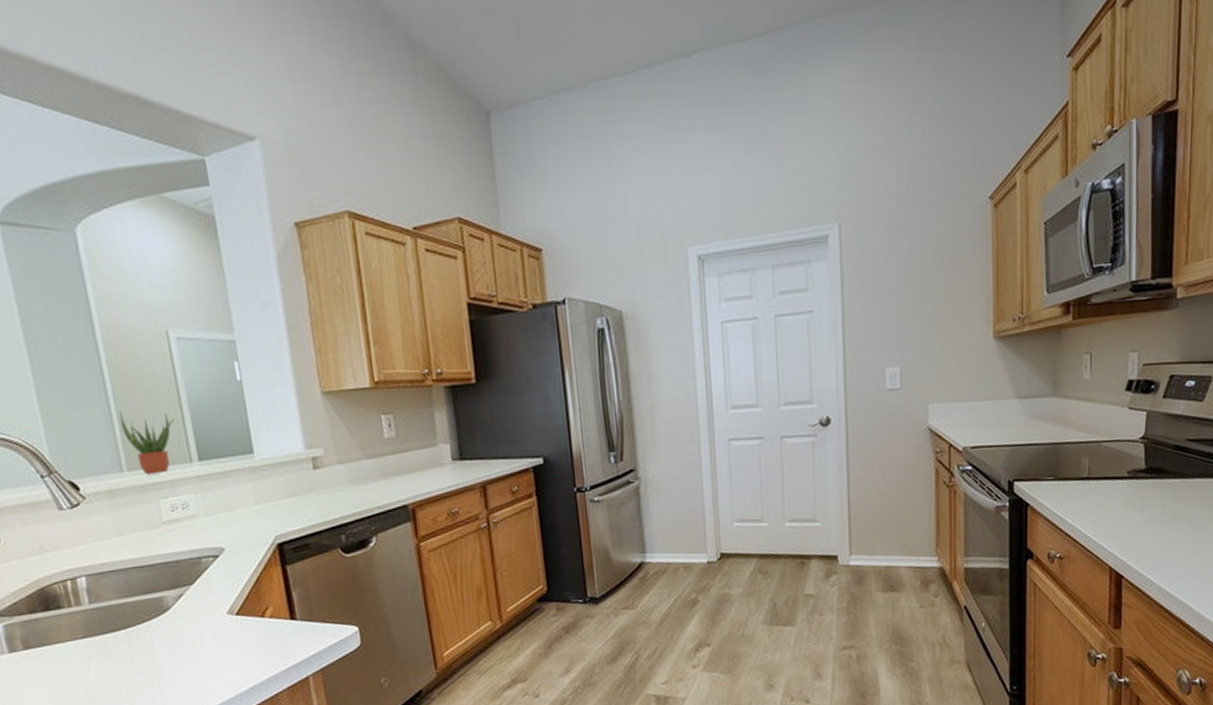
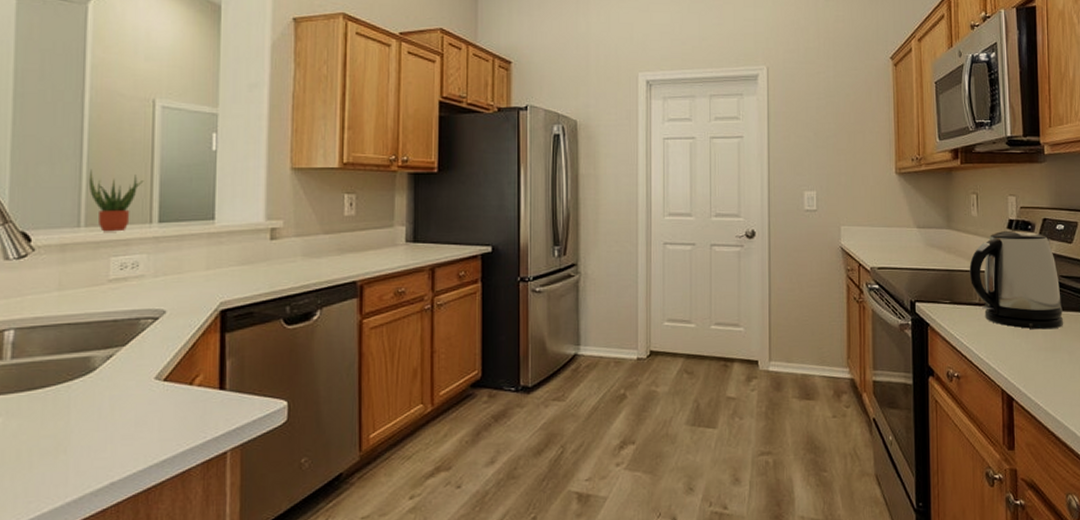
kettle: none [1078,391,1187,502] -> present [969,230,1064,330]

